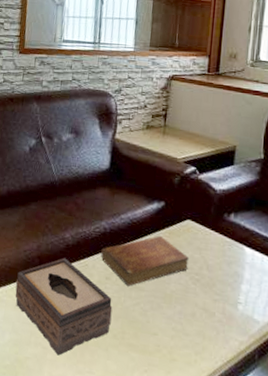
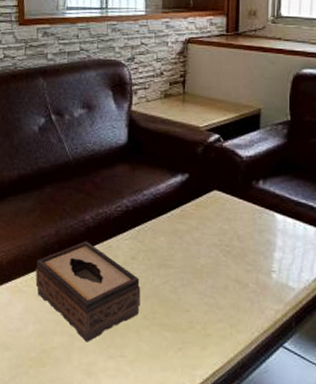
bible: present [101,236,190,286] -> none [124,210,219,264]

